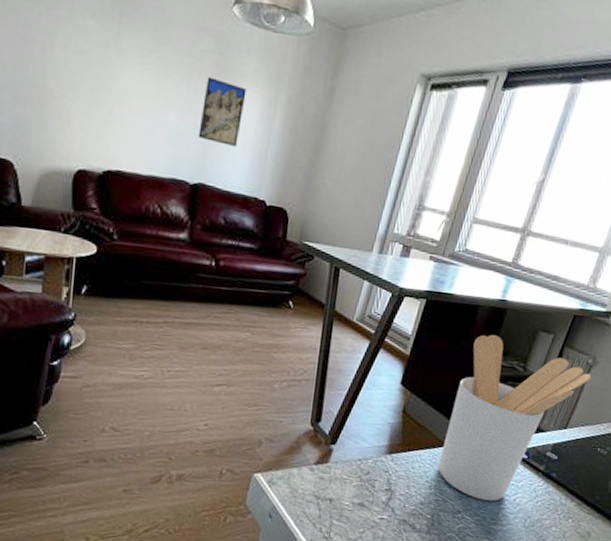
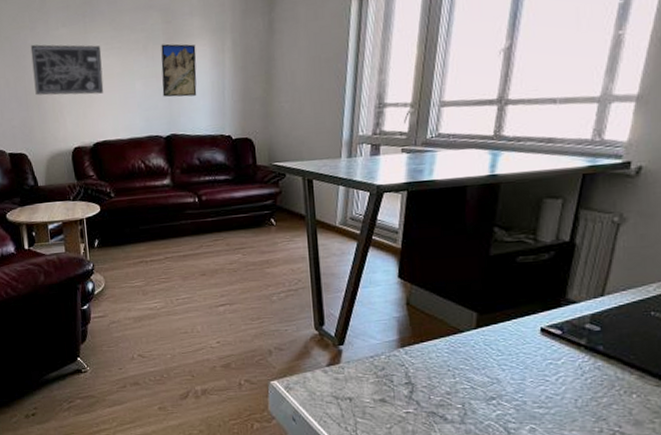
wall art: none [39,27,135,114] -> present [30,44,104,96]
utensil holder: present [438,335,592,501] -> none [458,212,623,384]

